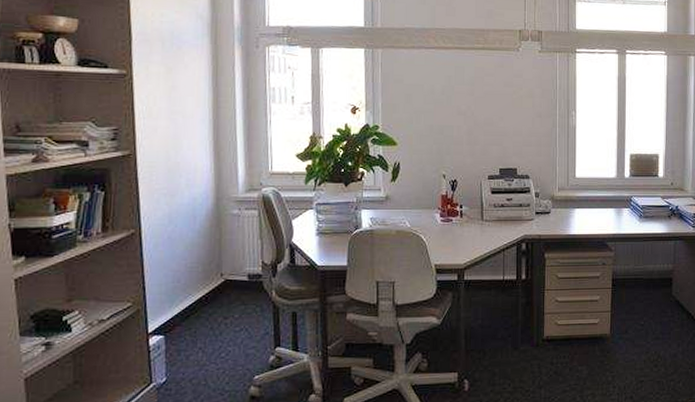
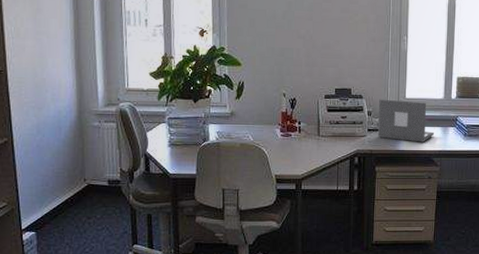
laptop: none [546,179,608,226] -> present [377,99,435,142]

